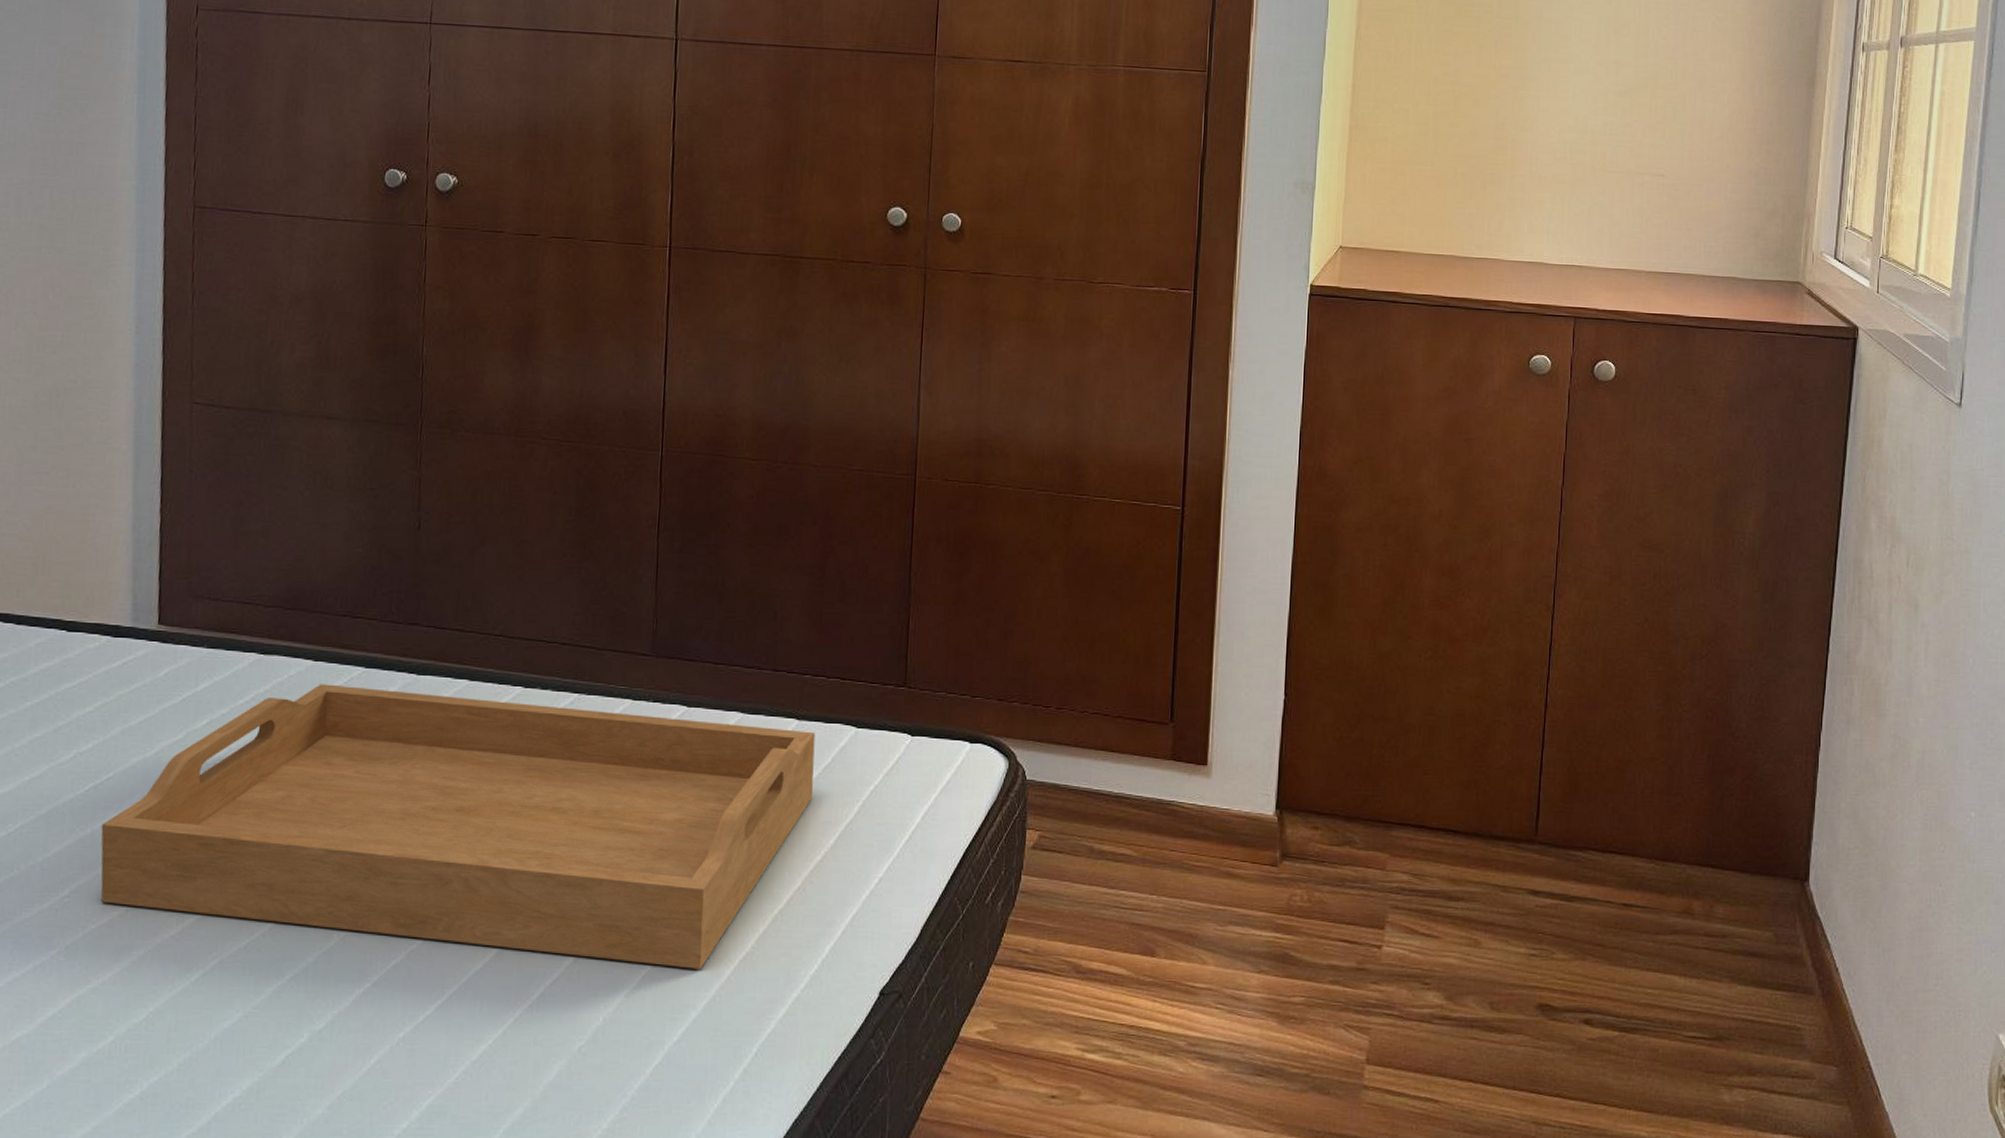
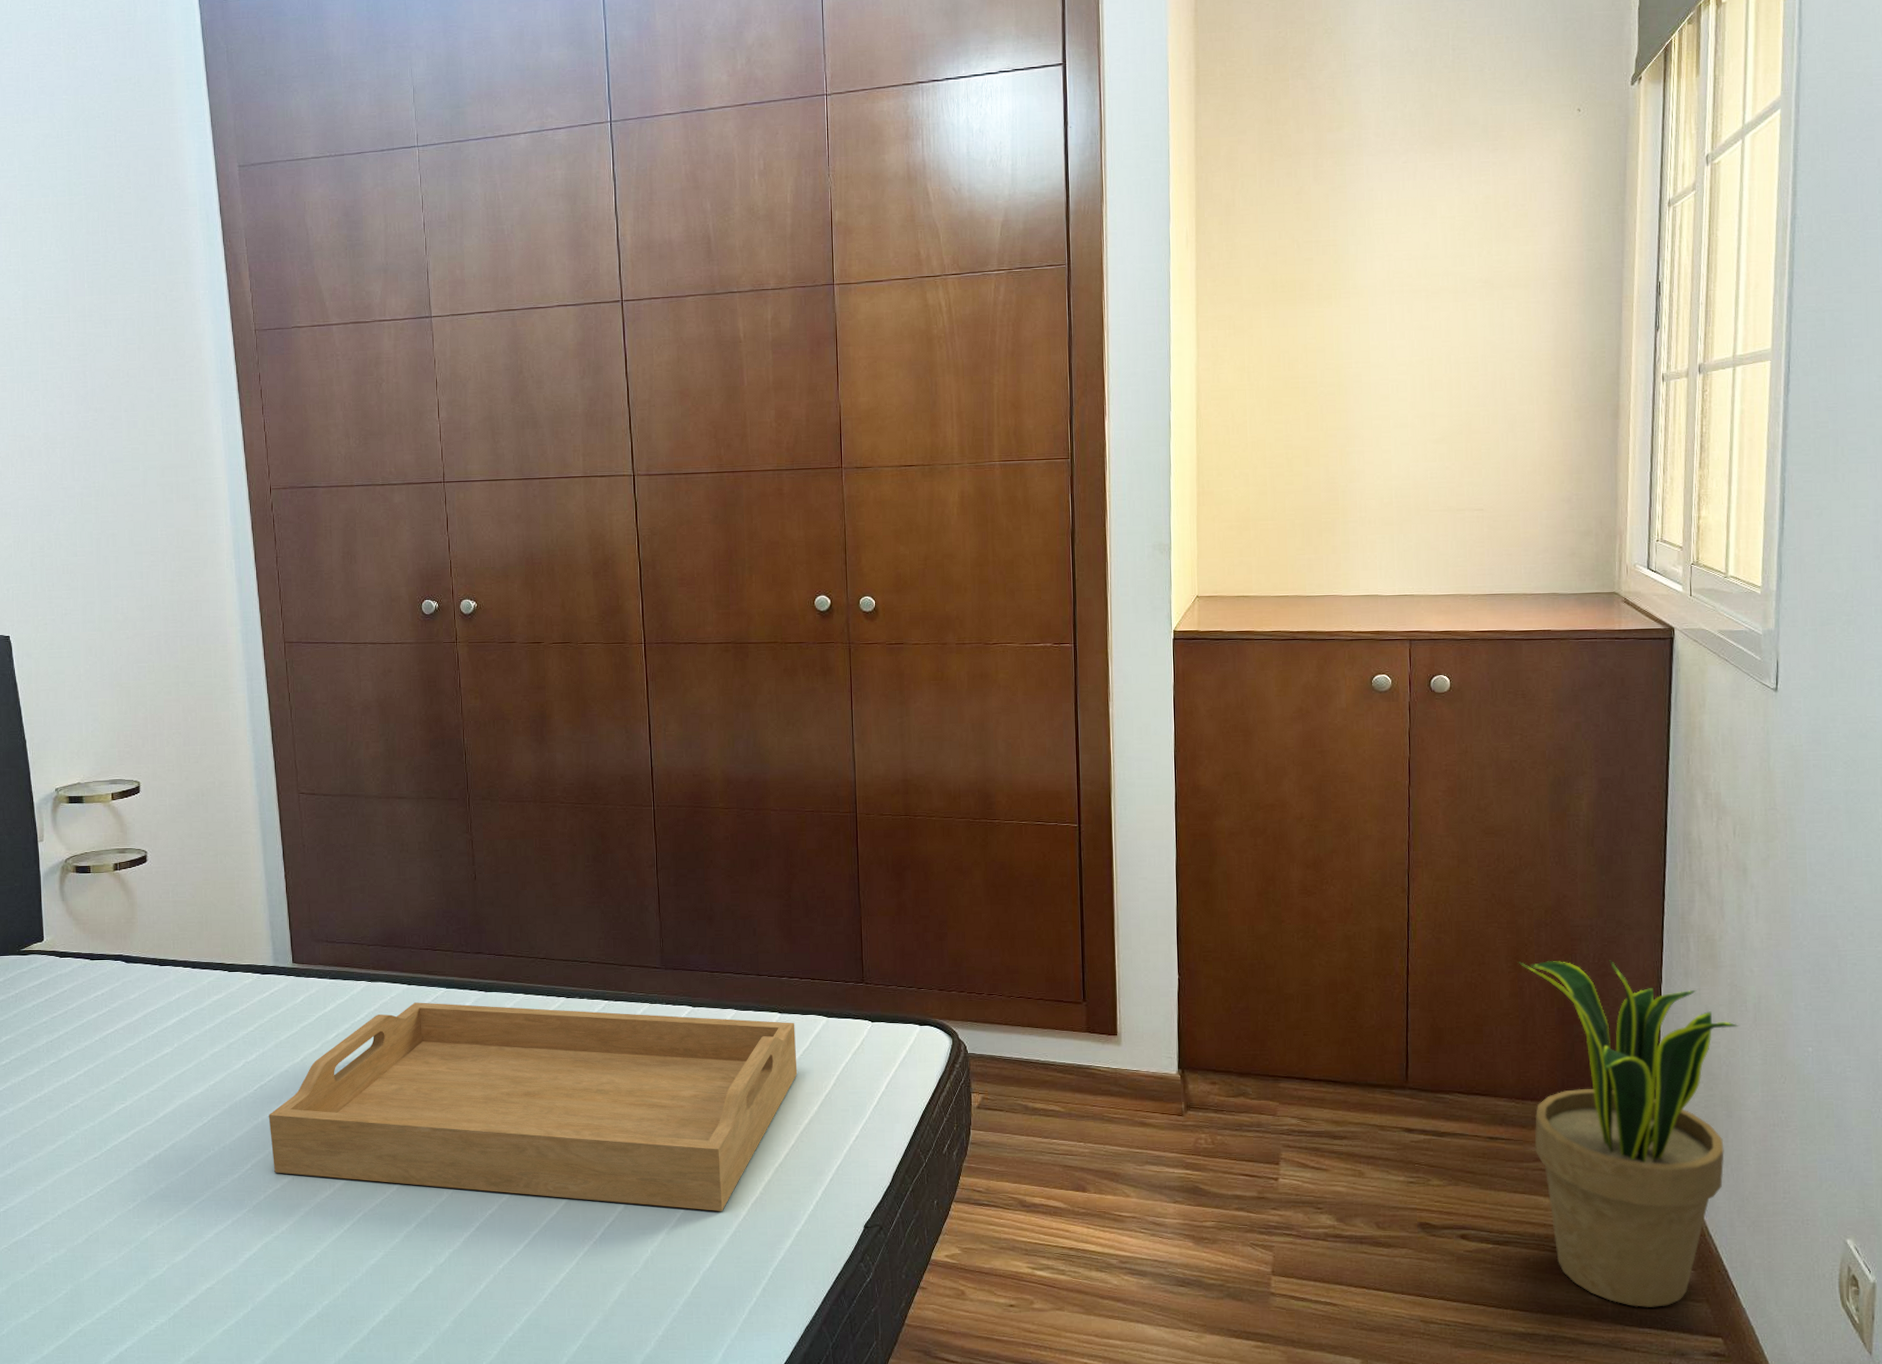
potted plant: none [1668,698,1901,1110] -> present [1518,960,1740,1307]

